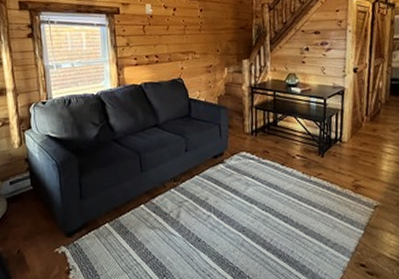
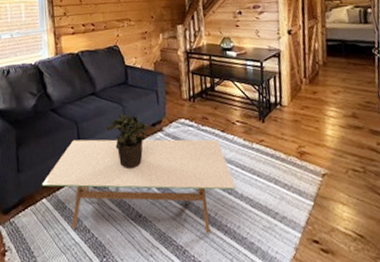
coffee table: none [105,169,292,258] -> present [42,139,236,234]
potted plant: none [168,145,211,198] -> present [106,113,149,170]

